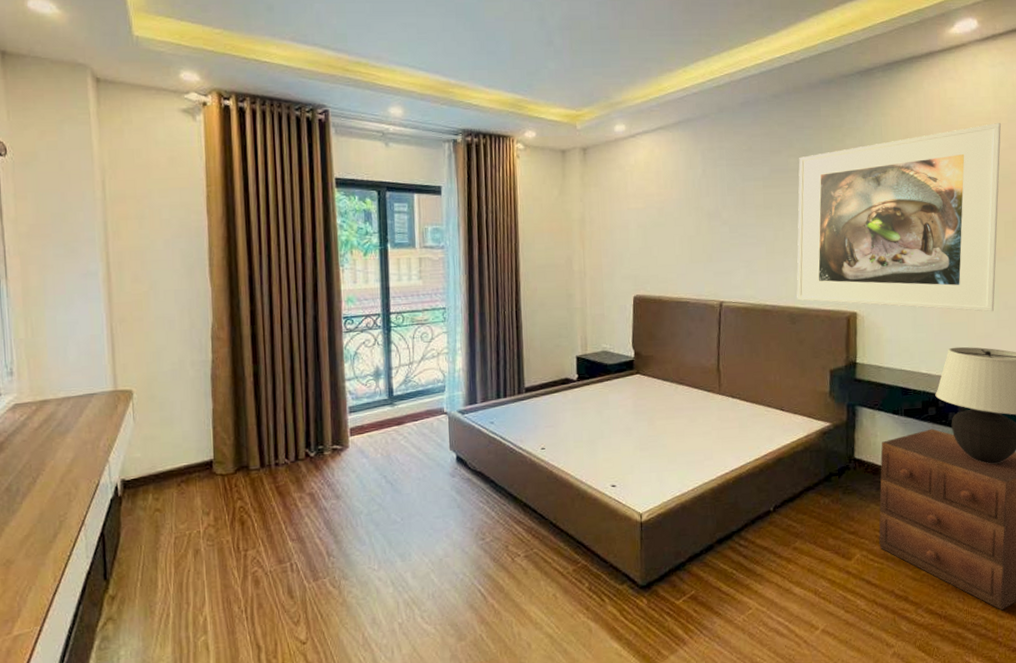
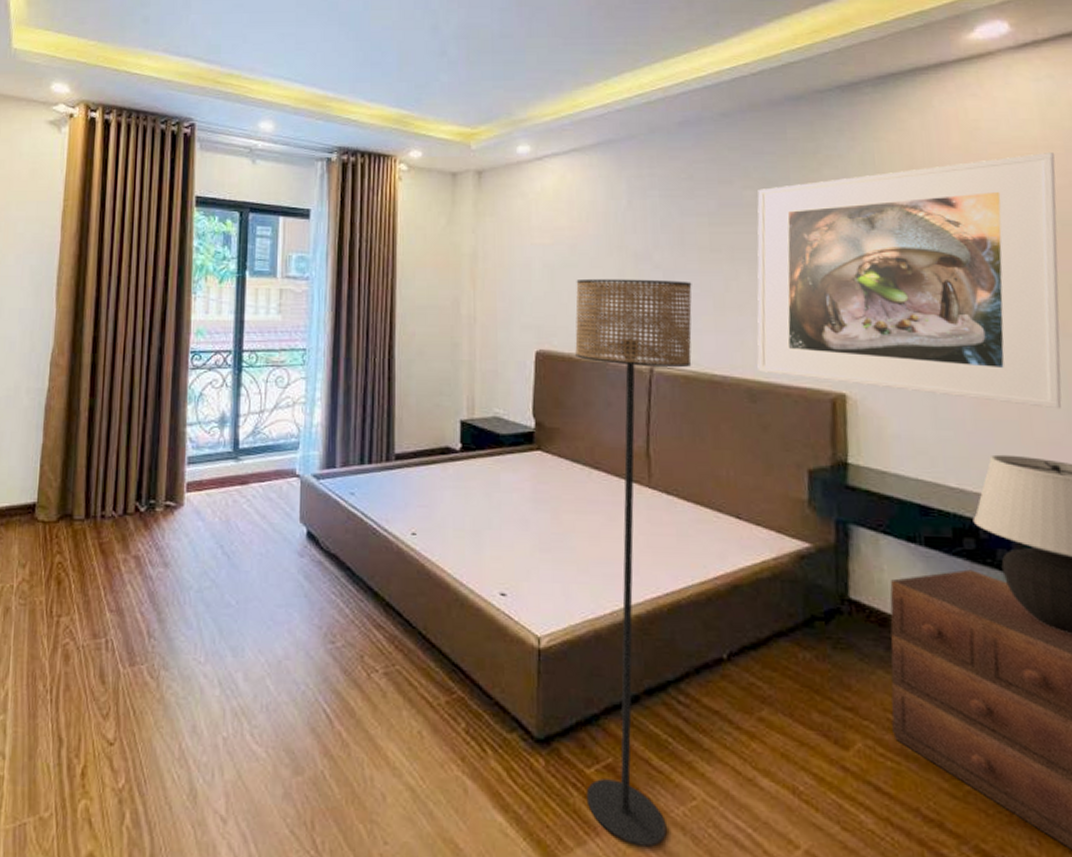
floor lamp: none [663,233,751,647] -> present [575,278,692,847]

